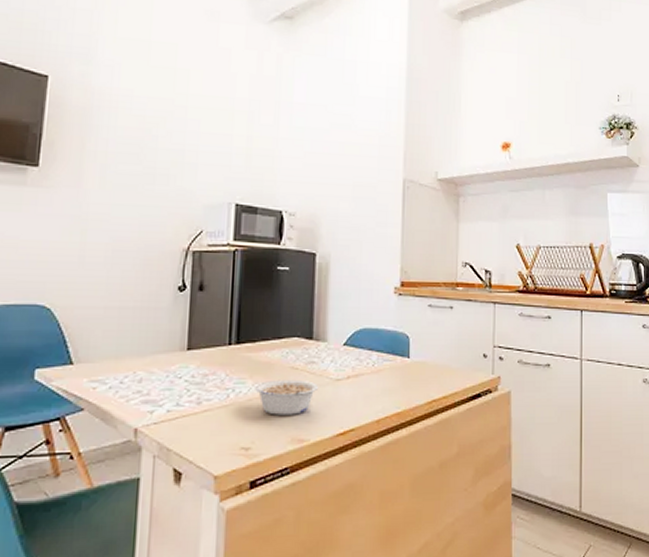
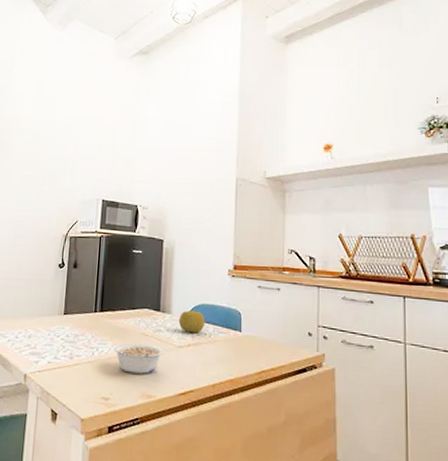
fruit: none [335,336,368,363] -> present [178,310,206,334]

